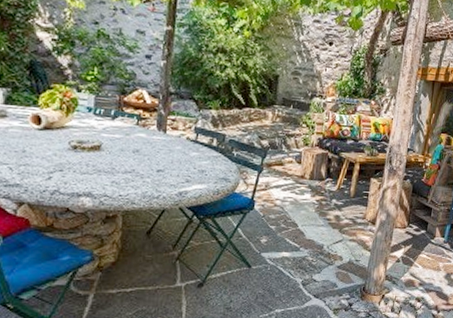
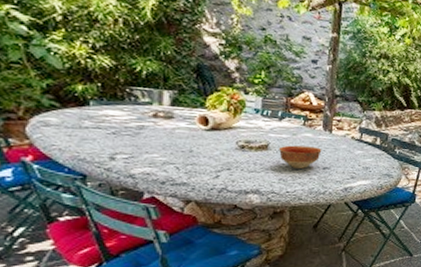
bowl: none [111,146,156,171] -> present [278,145,322,169]

